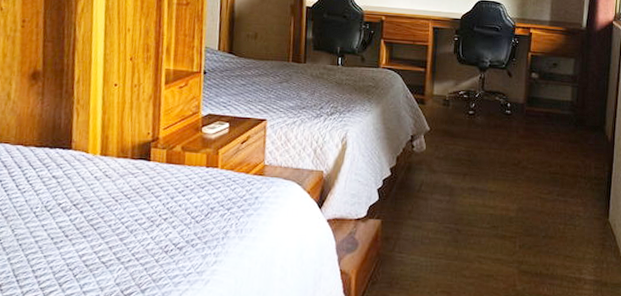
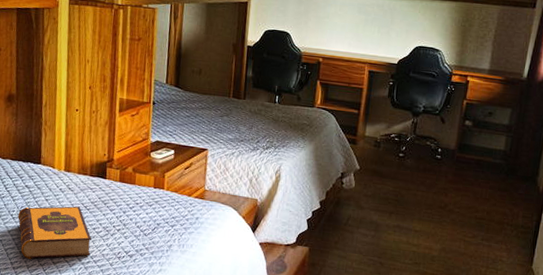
hardback book: none [42,195,133,264] -> present [18,206,92,259]

